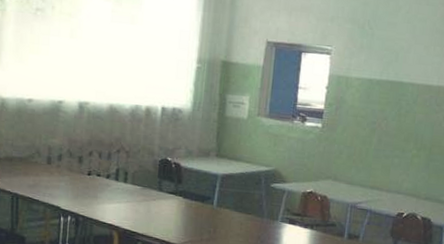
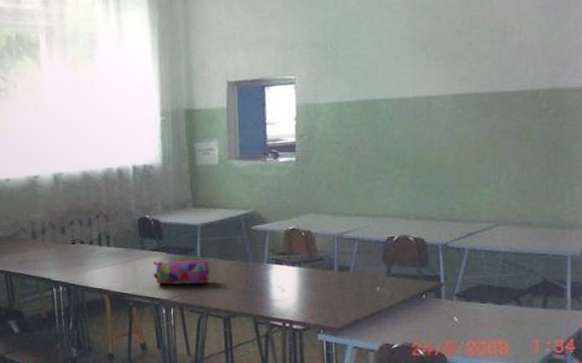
pencil case: none [166,204,225,234] -> present [153,260,211,285]

